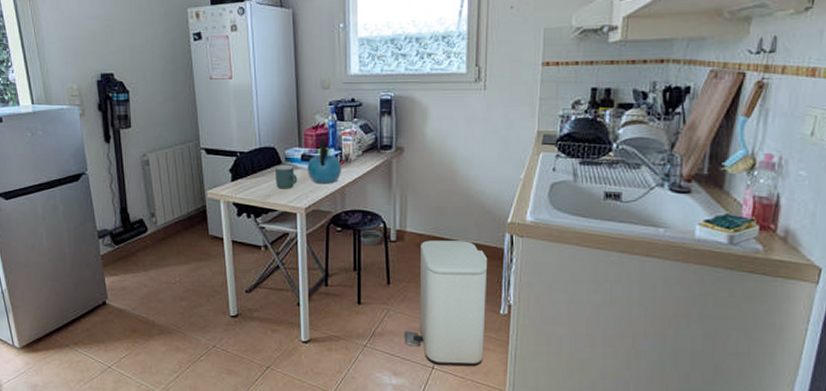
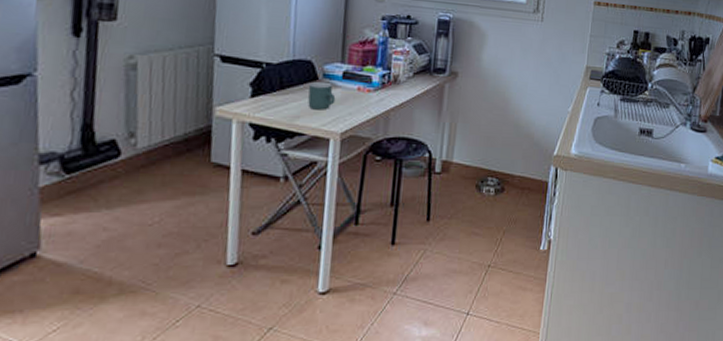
kettle: present [307,138,342,184] -> none [347,55,389,107]
pedal bin: present [404,240,488,367] -> none [440,172,533,311]

